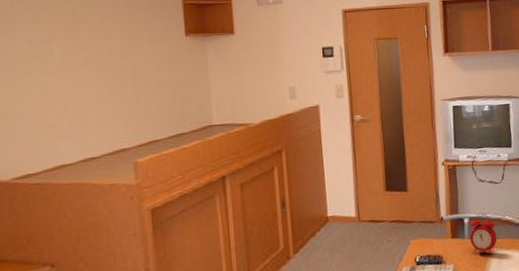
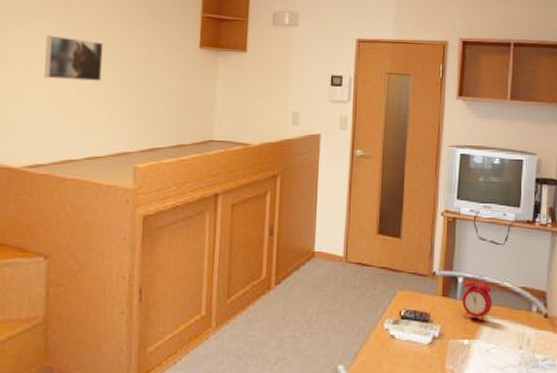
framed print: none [17,39,85,86] -> present [44,35,104,81]

